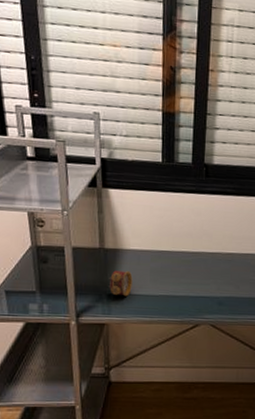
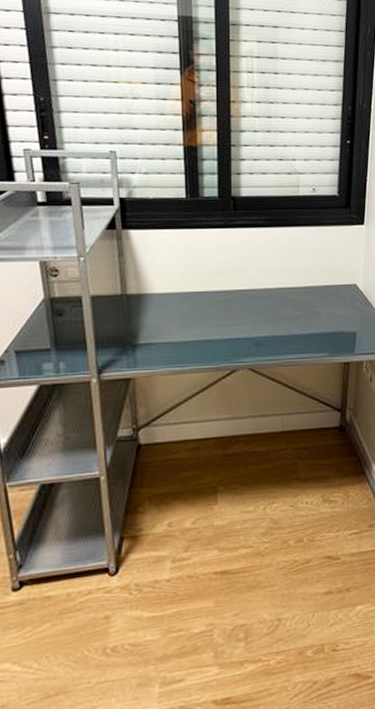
alarm clock: present [108,270,133,297] -> none [133,317,160,346]

